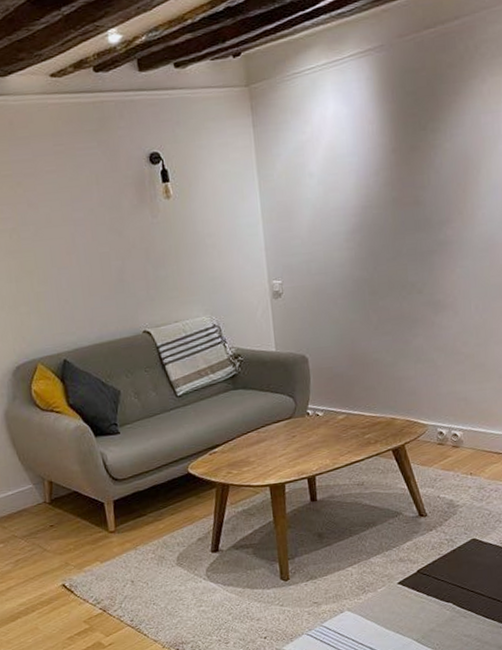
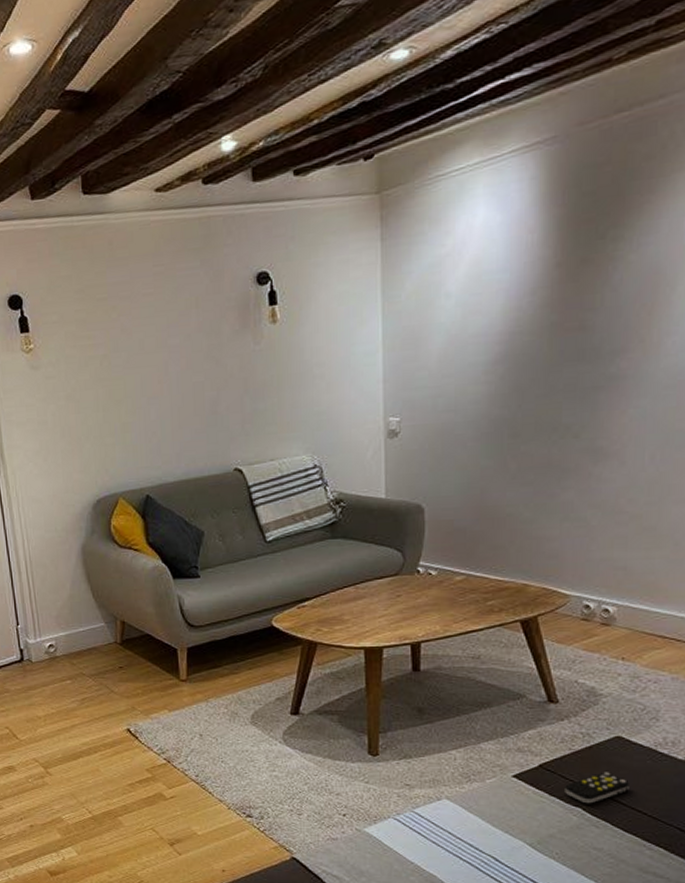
remote control: none [438,569,485,599] -> present [565,772,629,804]

